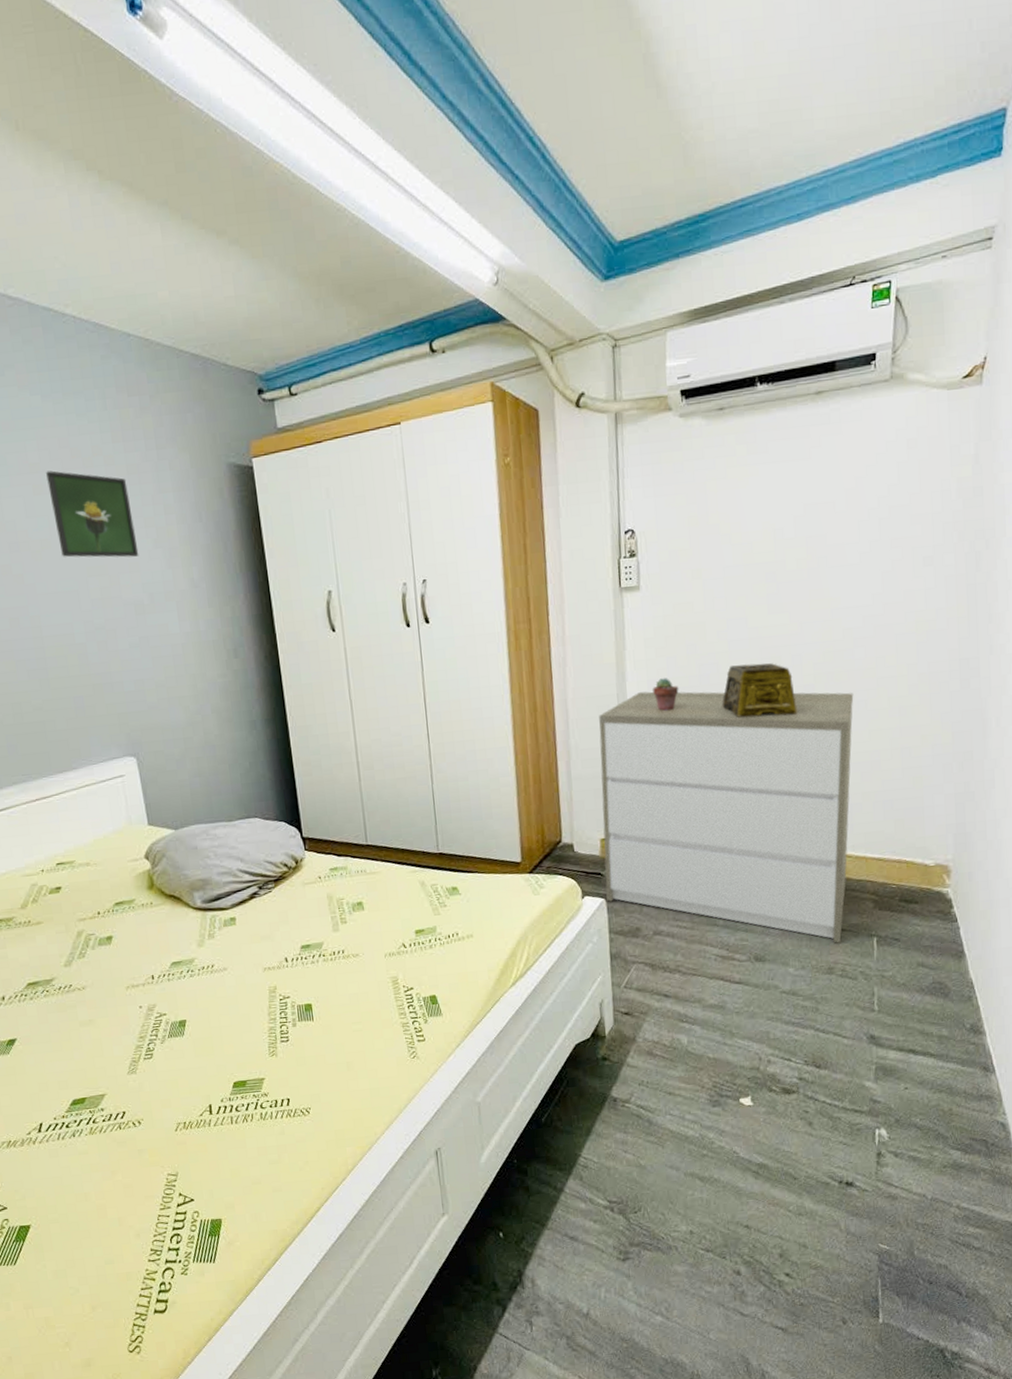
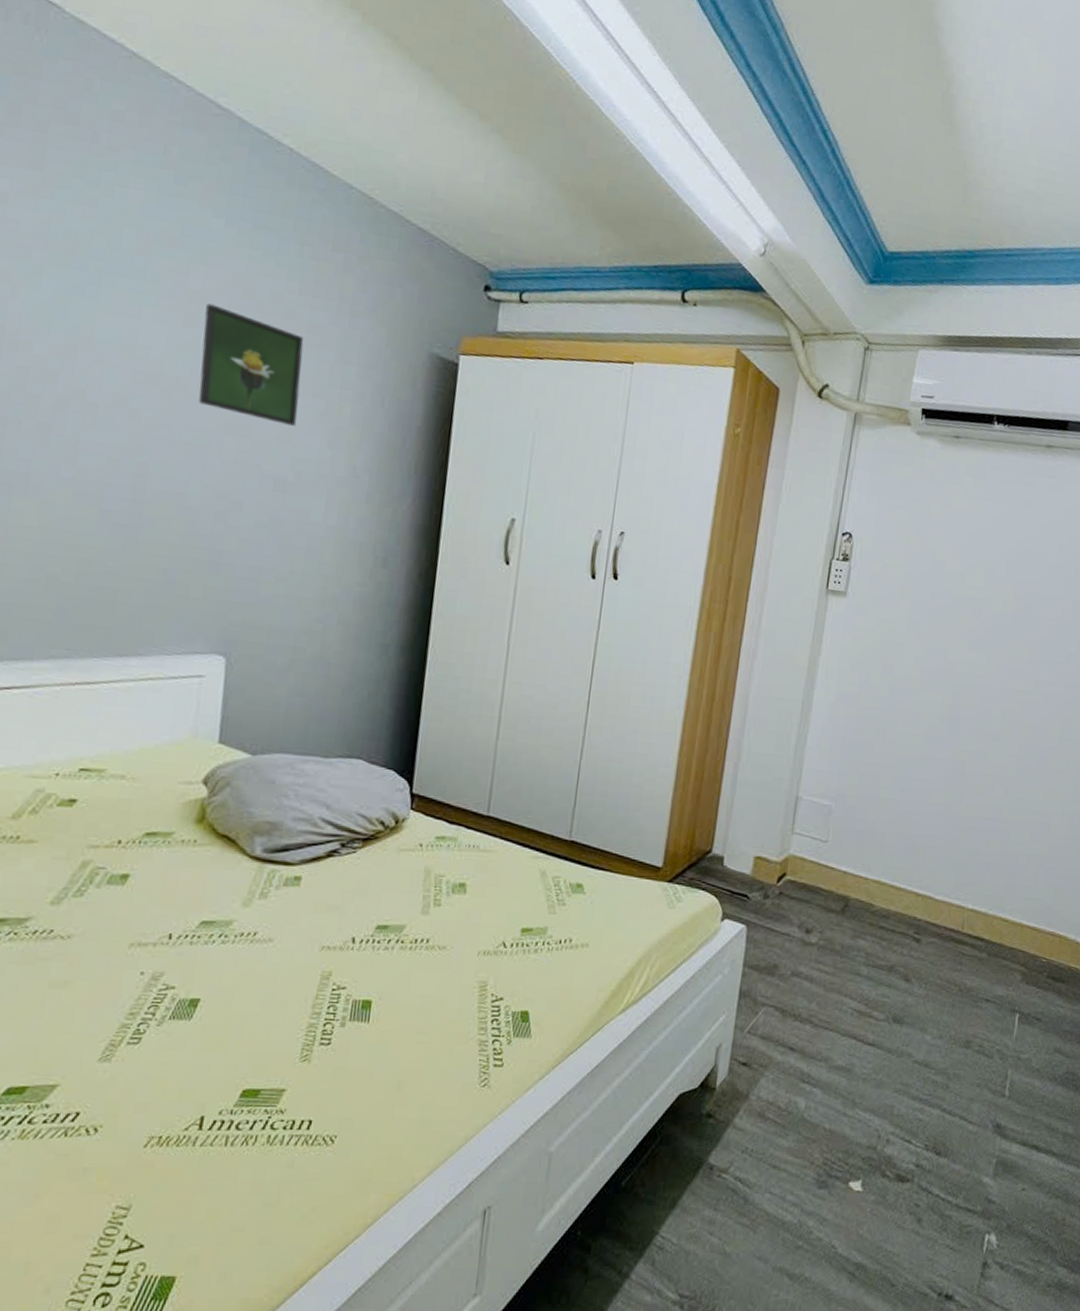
dresser: present [599,691,854,943] -> none [748,703,1036,1015]
potted succulent: present [653,678,679,712] -> none [840,693,867,730]
decorative box: present [722,663,798,717] -> none [906,695,981,759]

